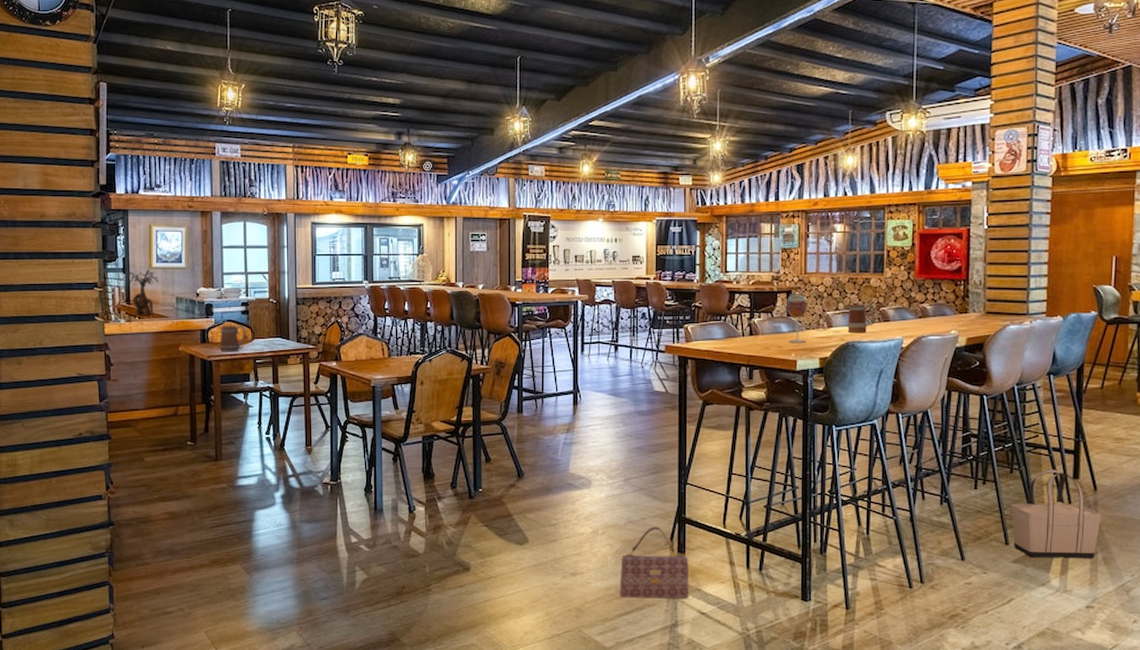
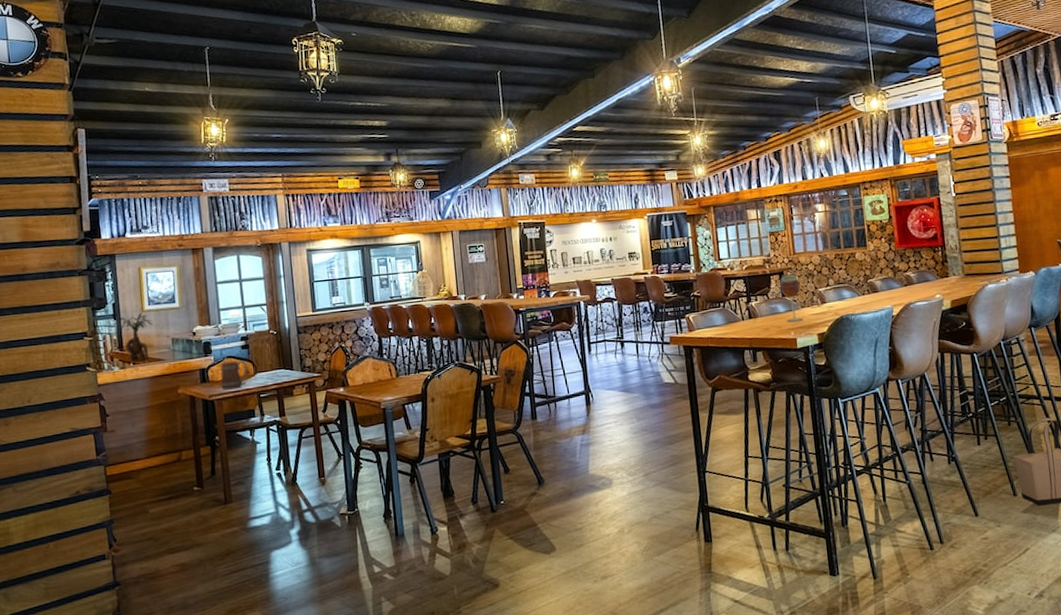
handbag: present [619,526,689,599] -> none [650,518,721,595]
beer mug: present [847,304,875,333] -> none [839,277,865,307]

